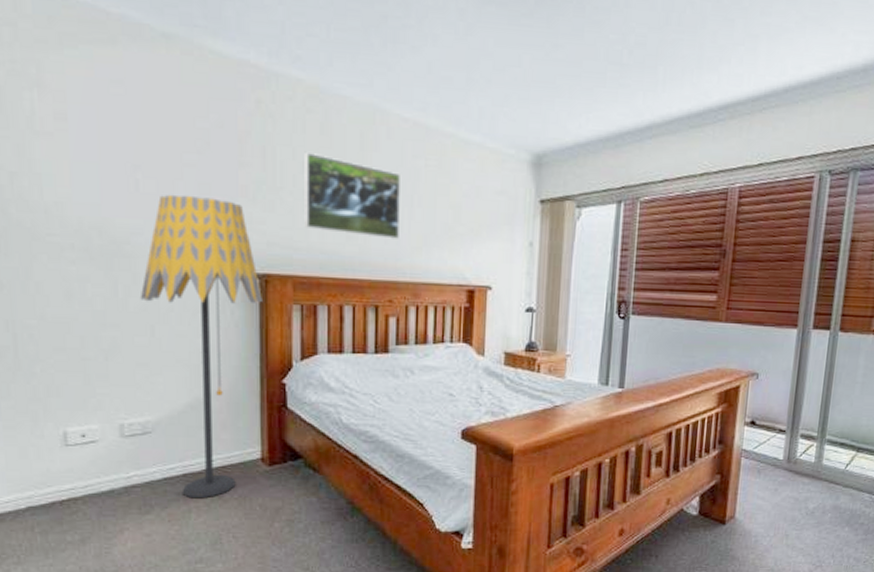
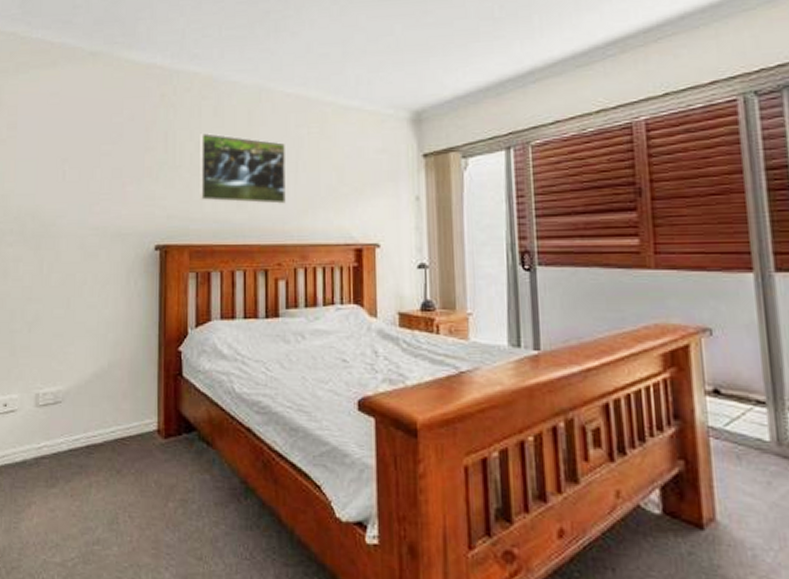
floor lamp: present [139,194,262,499] -> none [60,179,162,473]

